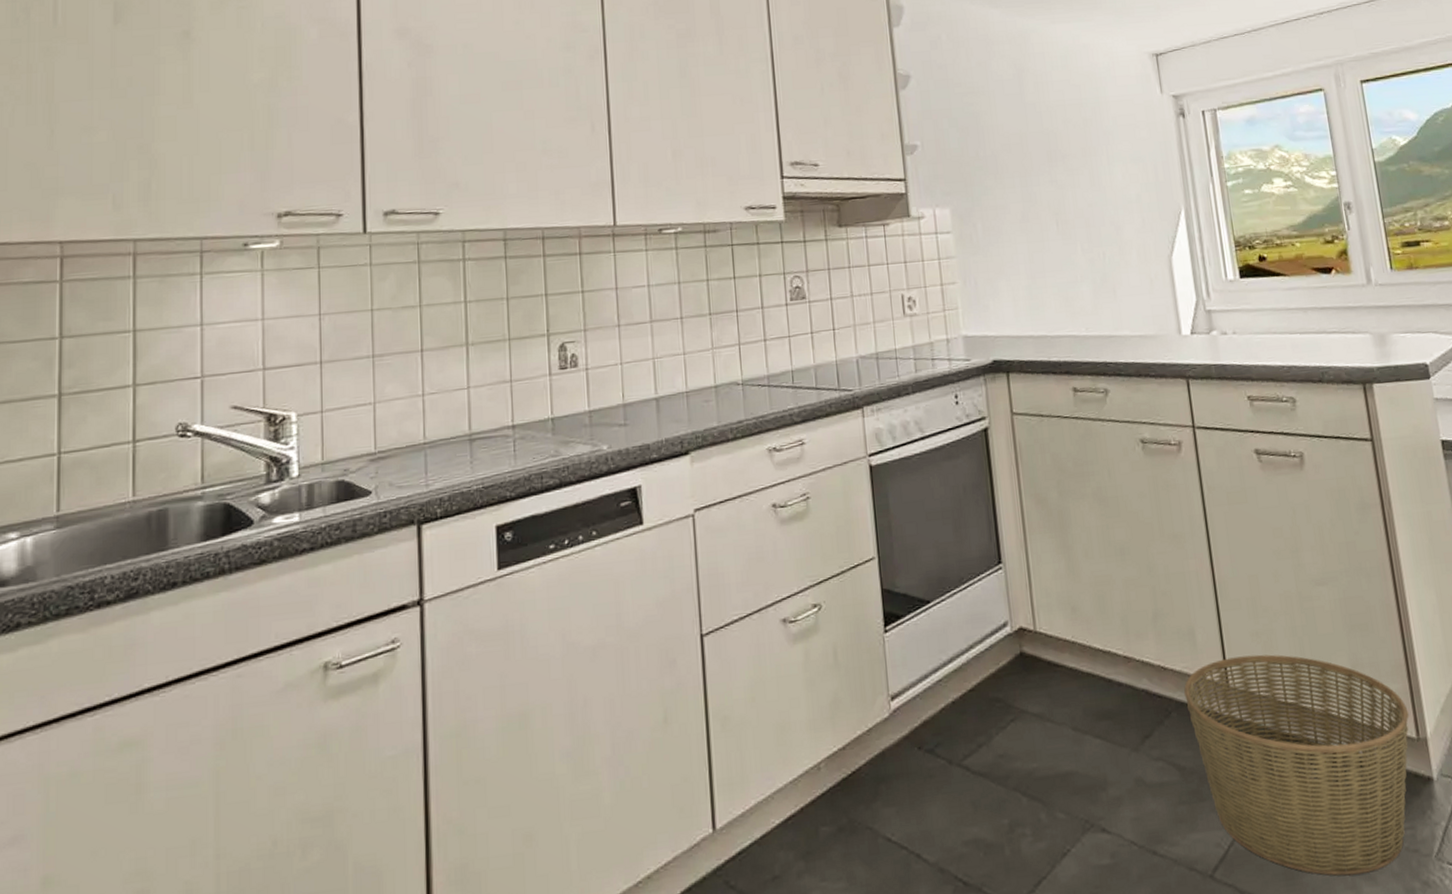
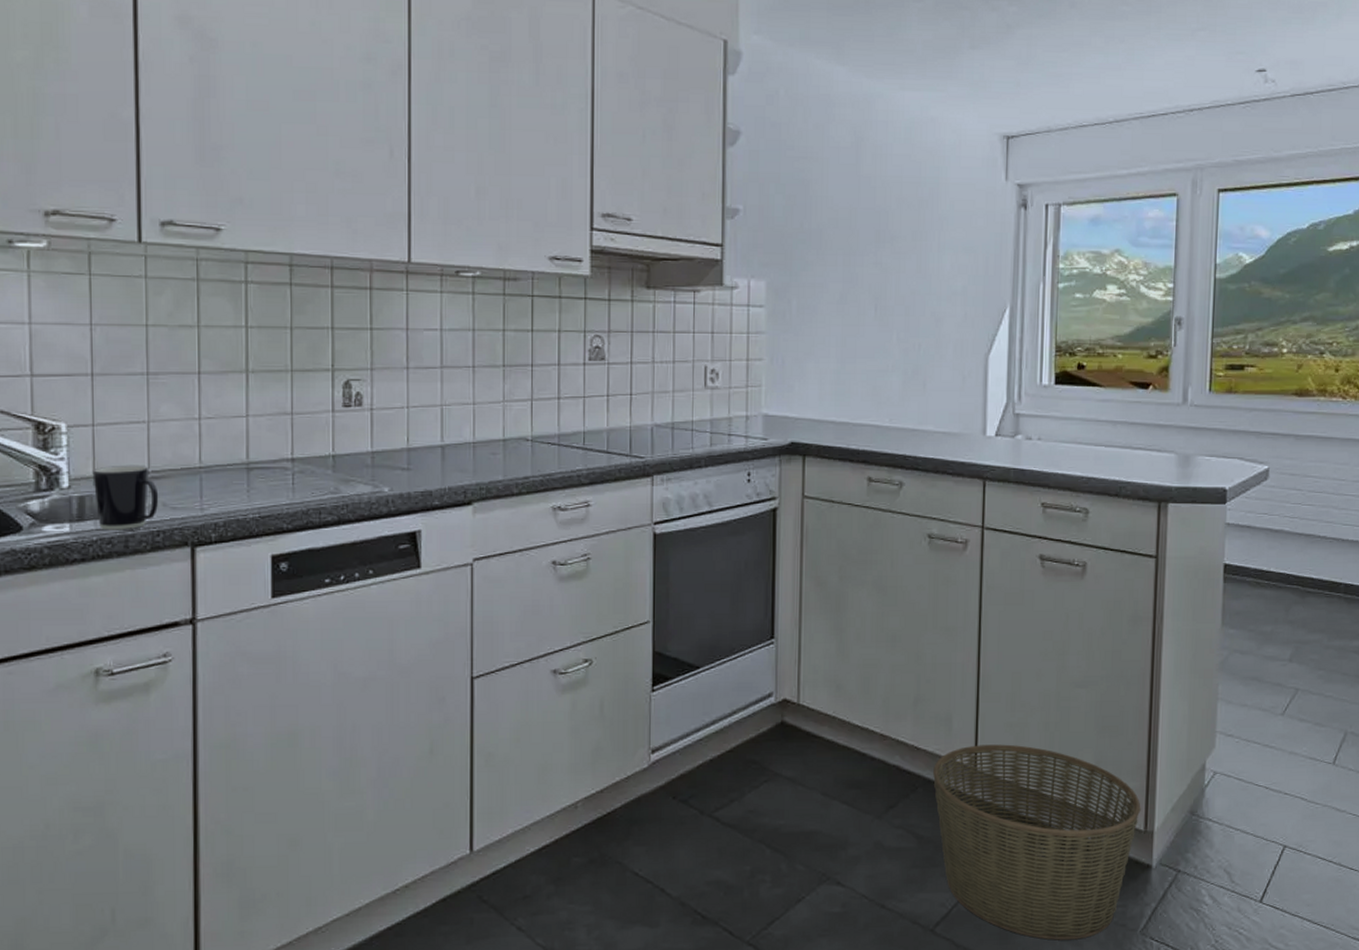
mug: none [321,447,386,516] -> present [92,465,159,530]

